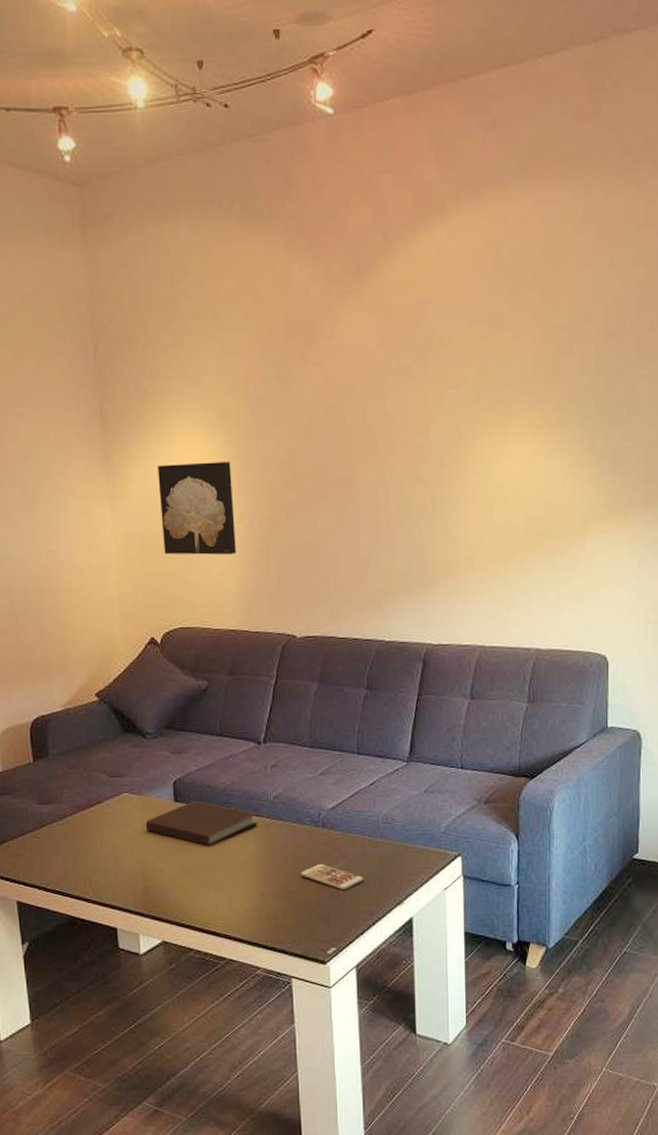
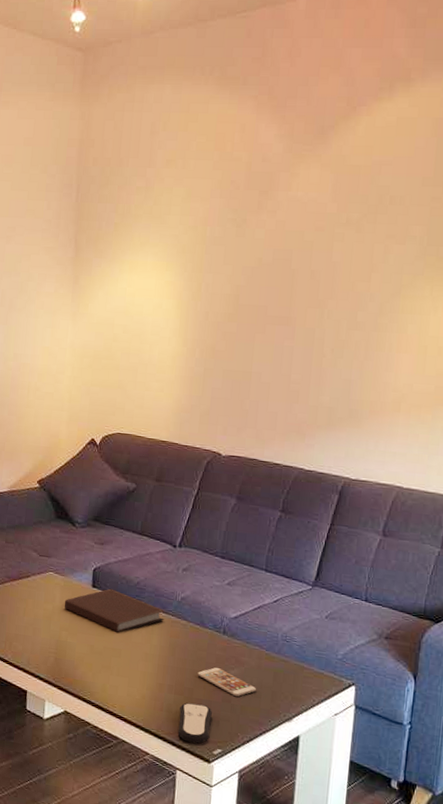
wall art: present [158,462,236,555] -> none [113,289,182,375]
remote control: none [287,905,321,947] -> present [178,702,212,744]

